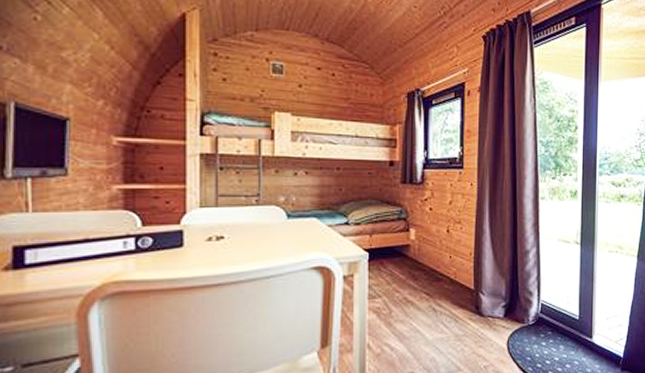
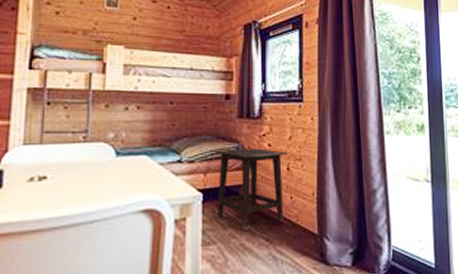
side table: none [379,212,448,285] -> present [214,148,288,230]

